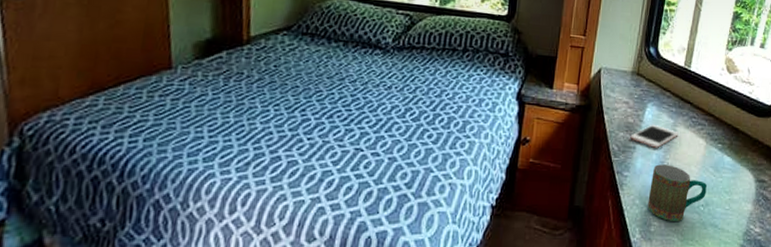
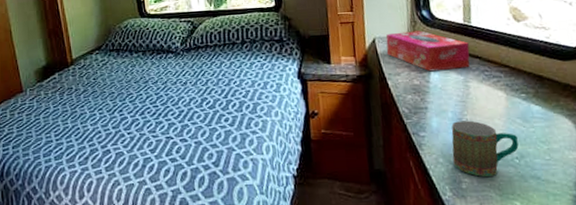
tissue box: none [609,66,684,112] -> present [385,30,470,72]
cell phone: present [630,124,679,149] -> none [419,83,473,107]

